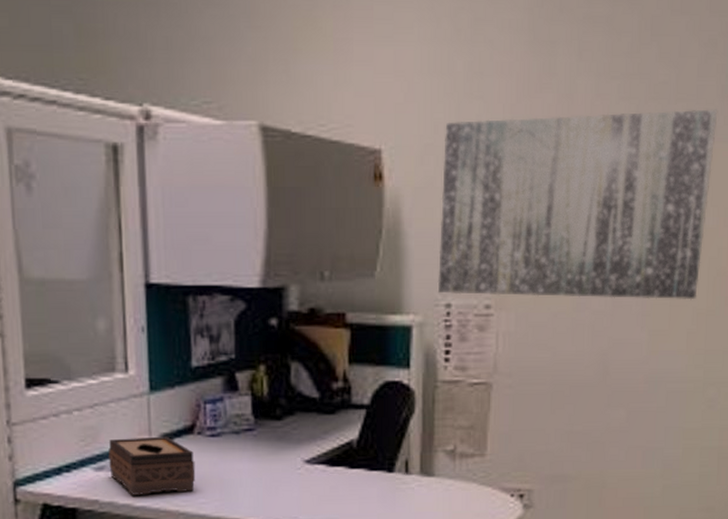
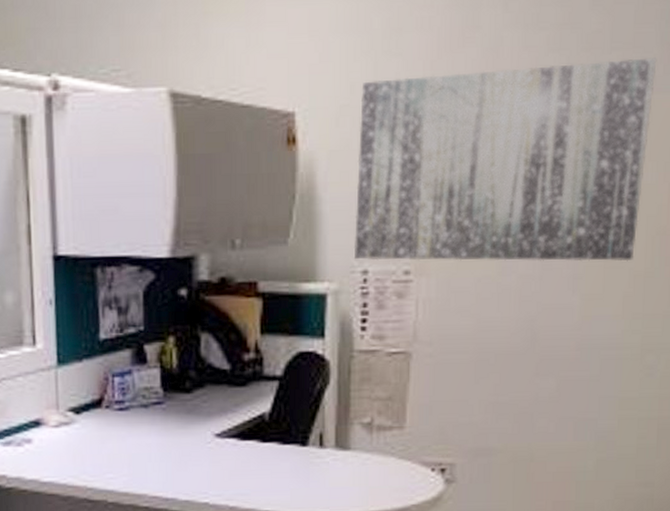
tissue box: present [108,436,196,495] -> none [16,410,104,470]

